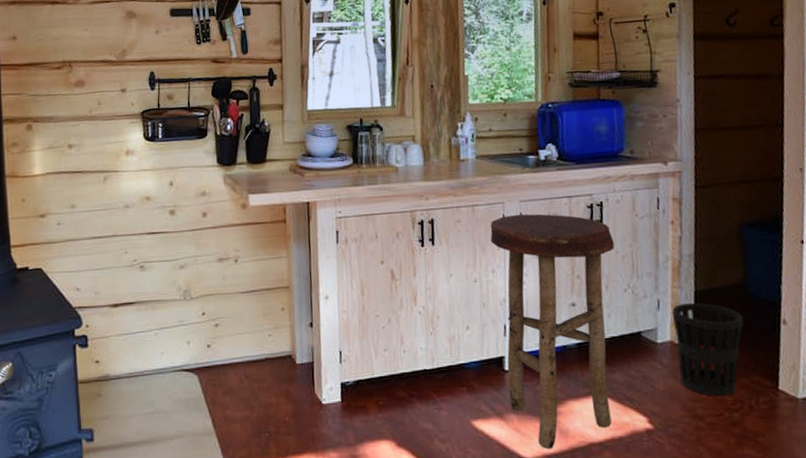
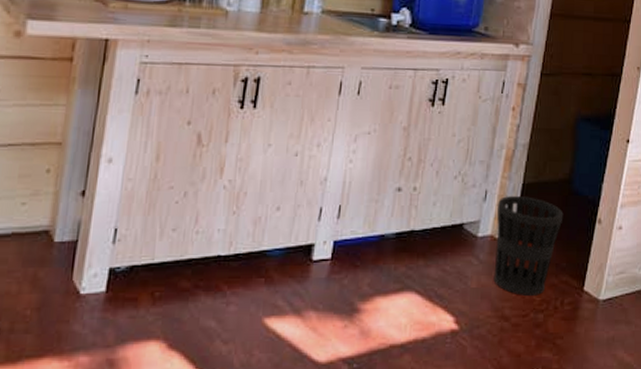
stool: present [490,214,615,449] -> none [311,82,453,351]

